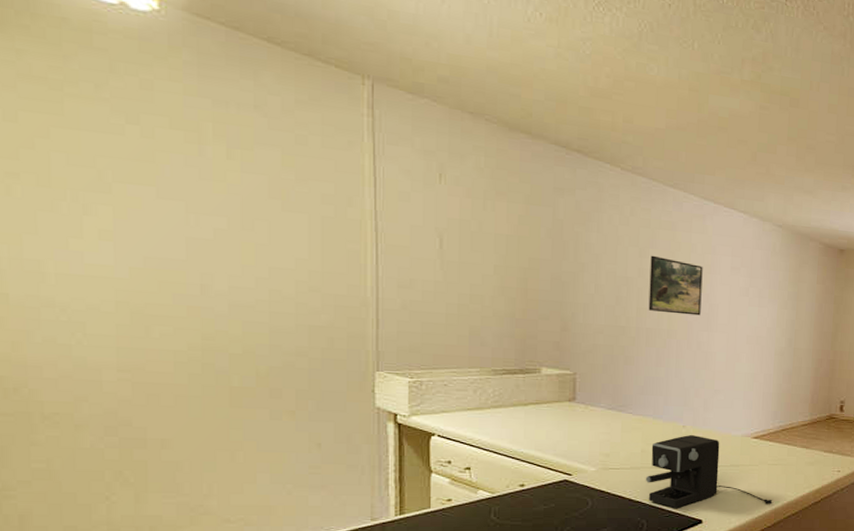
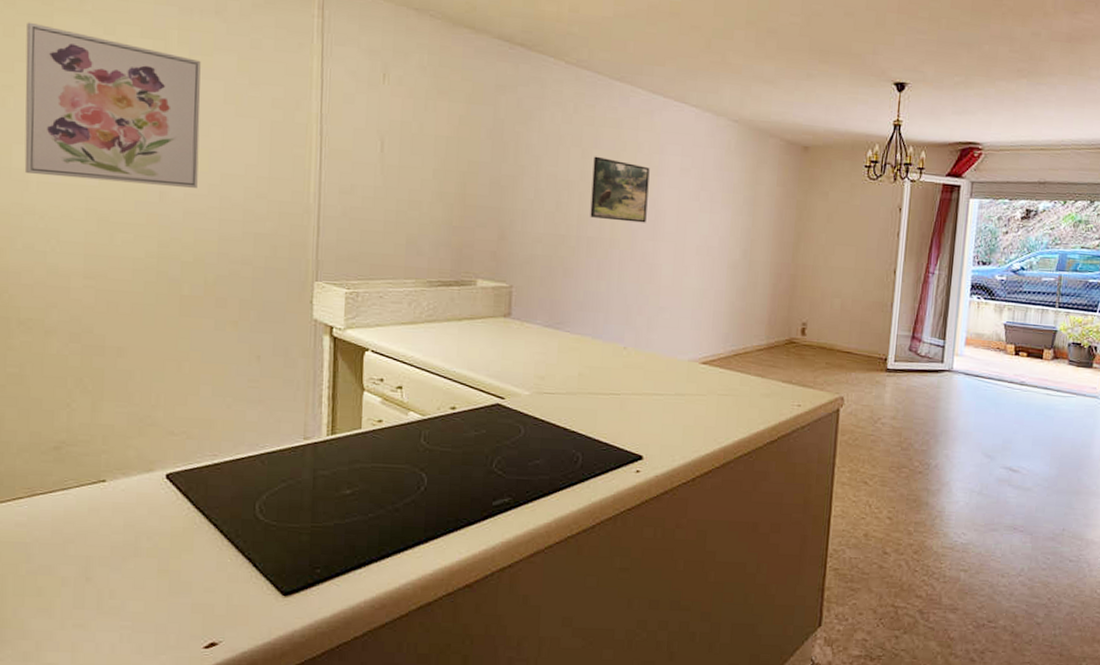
wall art: none [31,107,243,281] -> present [24,22,201,188]
coffee maker: present [646,434,773,508] -> none [583,357,722,441]

